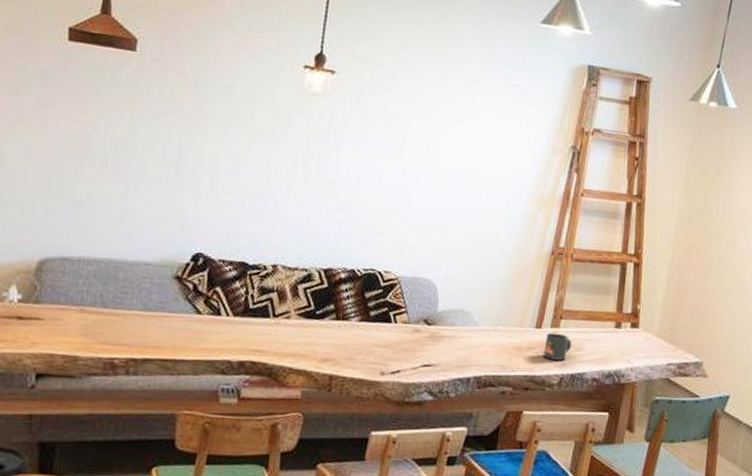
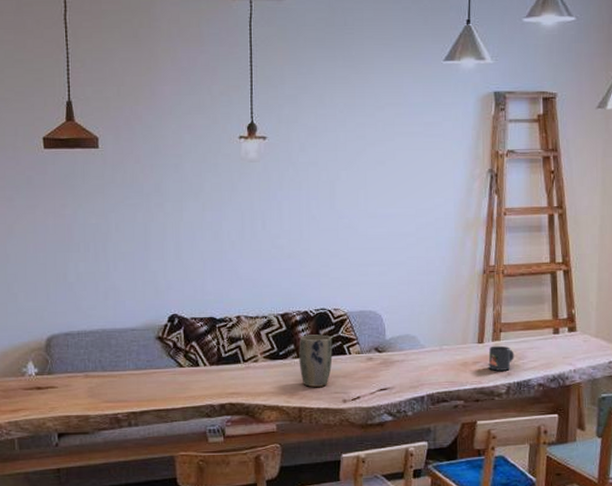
plant pot: none [336,295,378,355] -> present [298,334,333,387]

